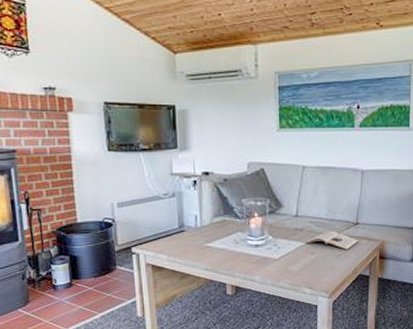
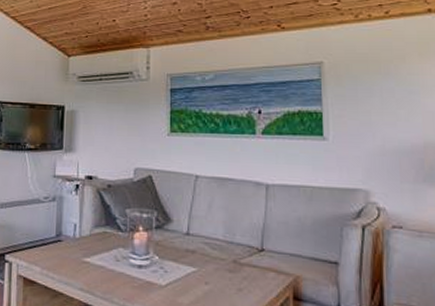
magazine: present [305,231,359,250] -> none [198,257,265,283]

